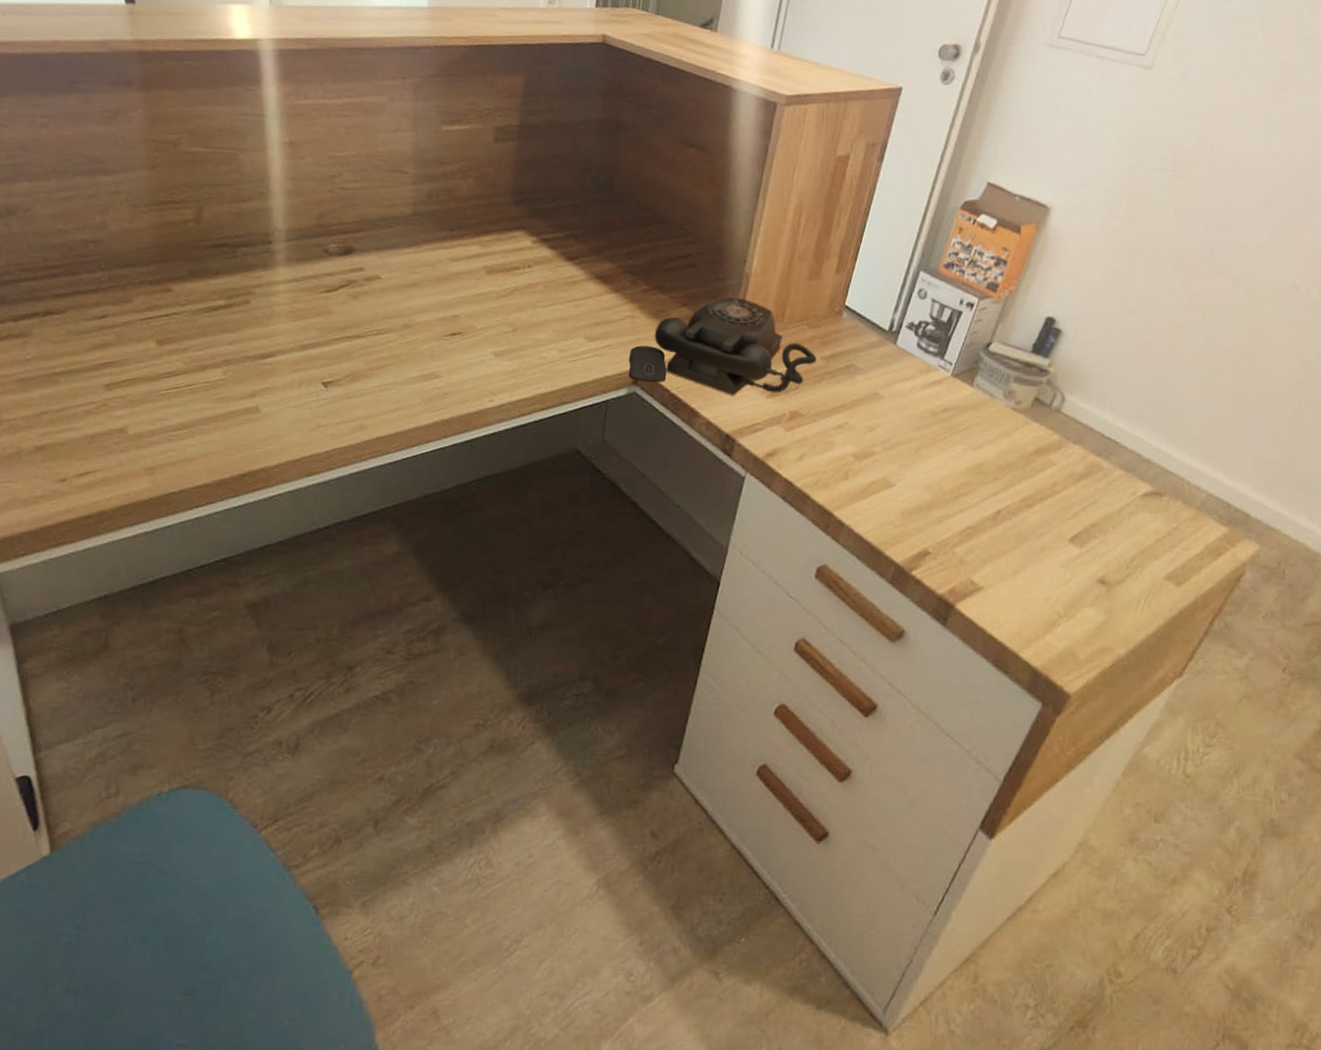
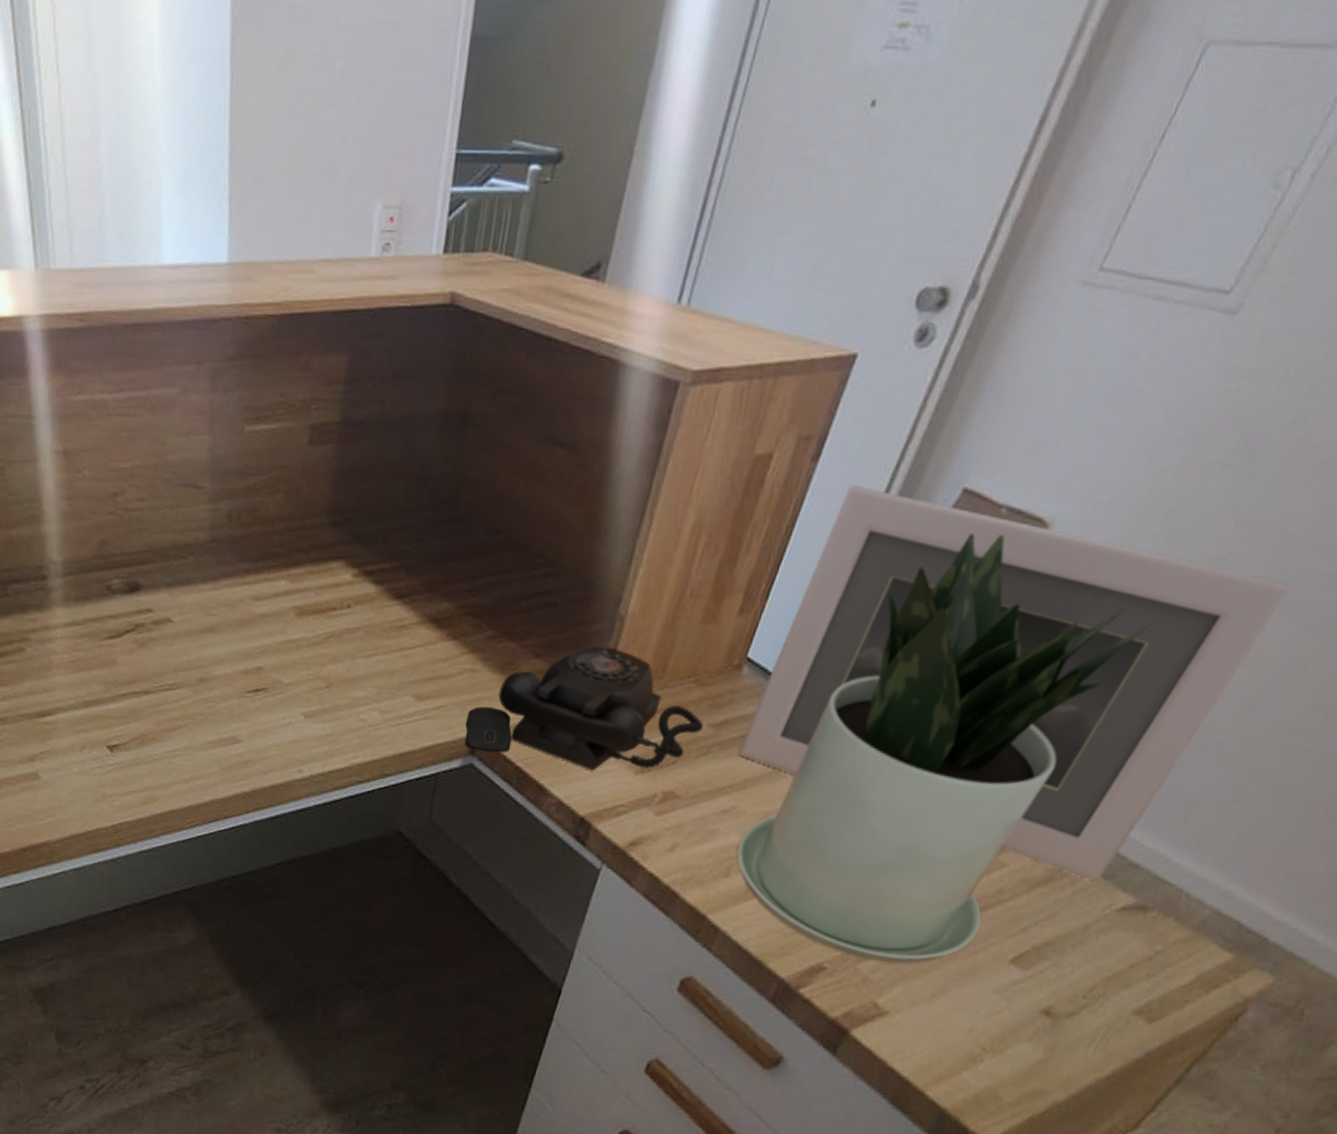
picture frame: none [845,178,1221,475] -> present [738,484,1295,883]
planter: none [852,214,1131,546] -> present [737,533,1153,964]

